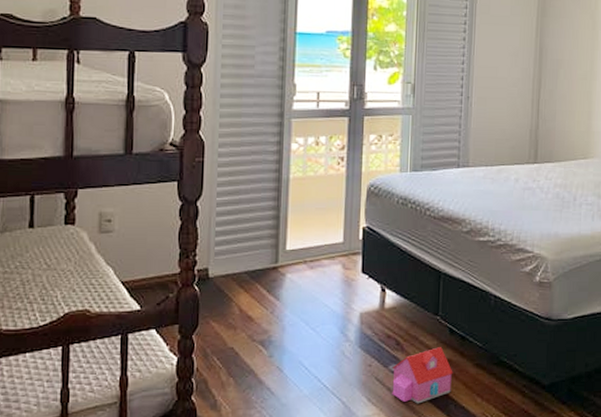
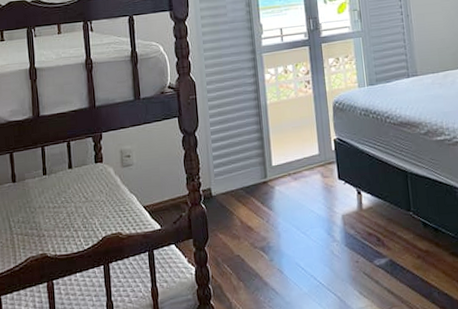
toy house: present [392,347,453,404] -> none [377,240,433,294]

